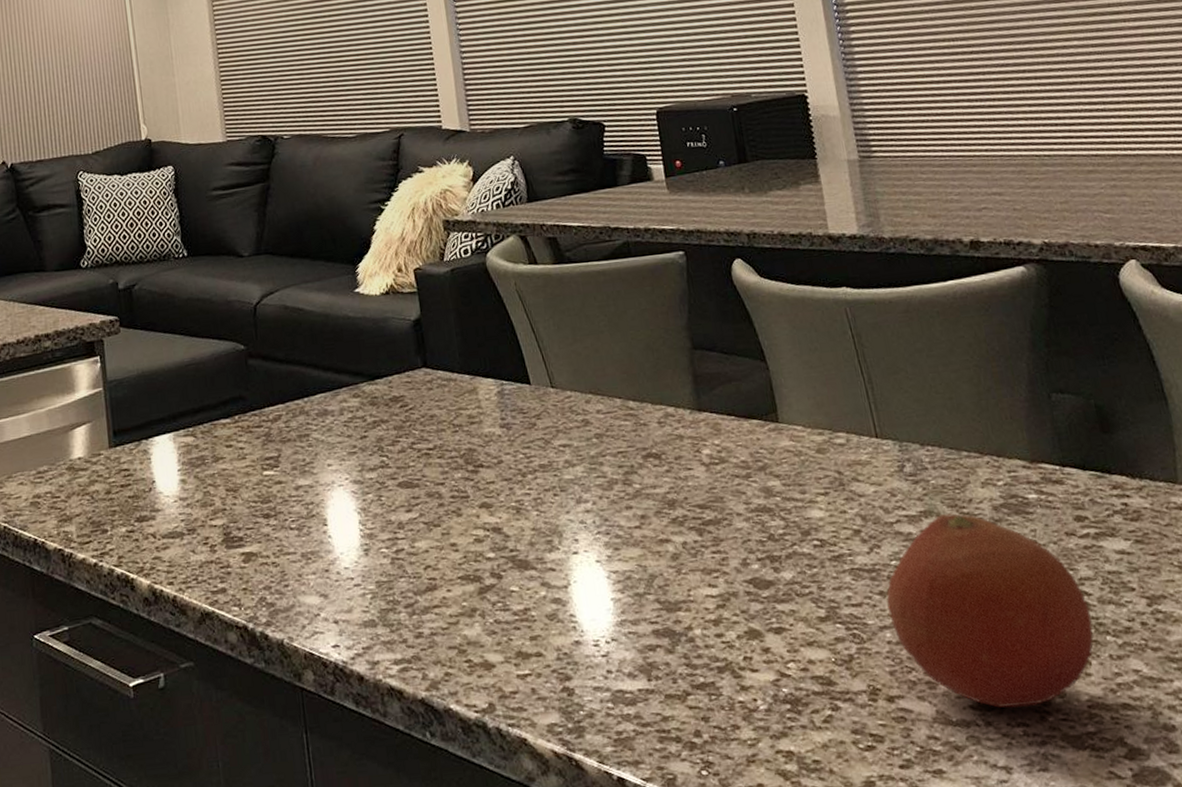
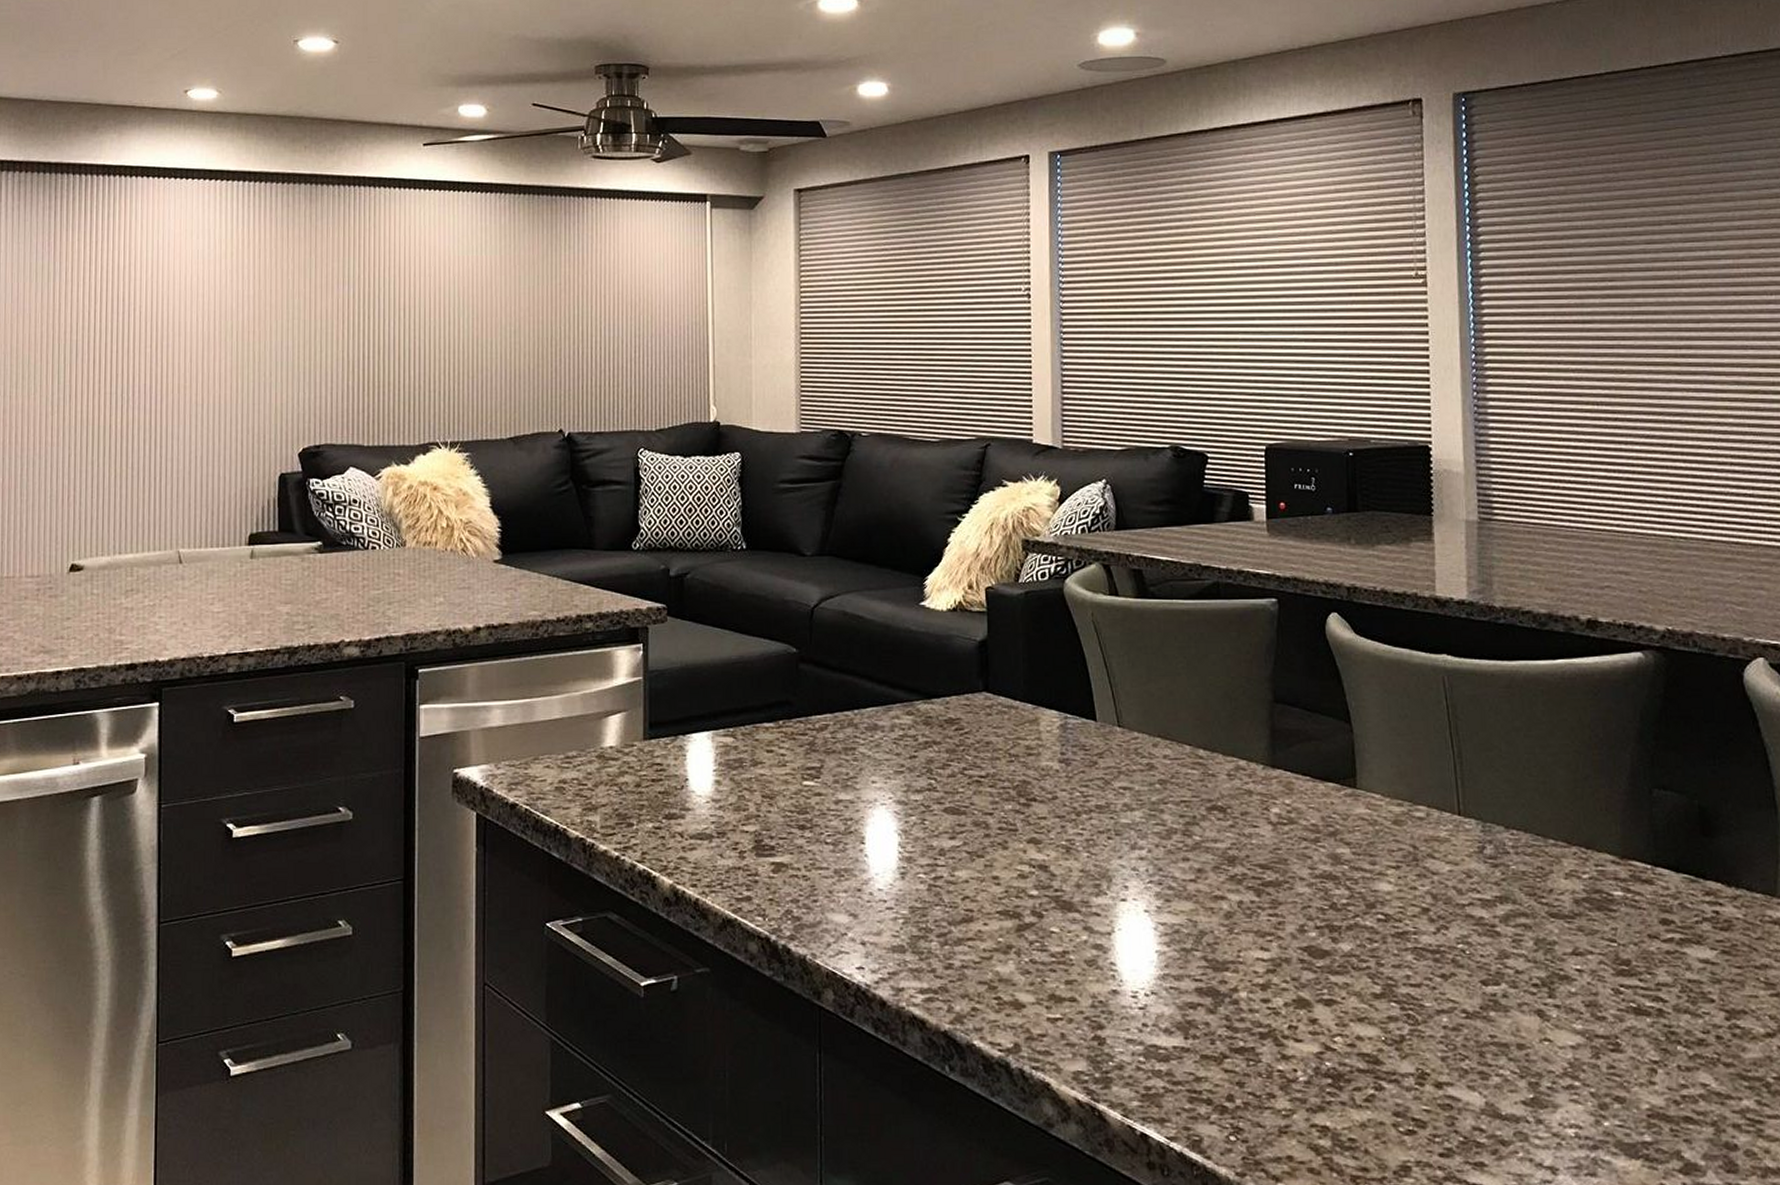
fruit: present [886,513,1094,708] -> none [1448,902,1664,1108]

